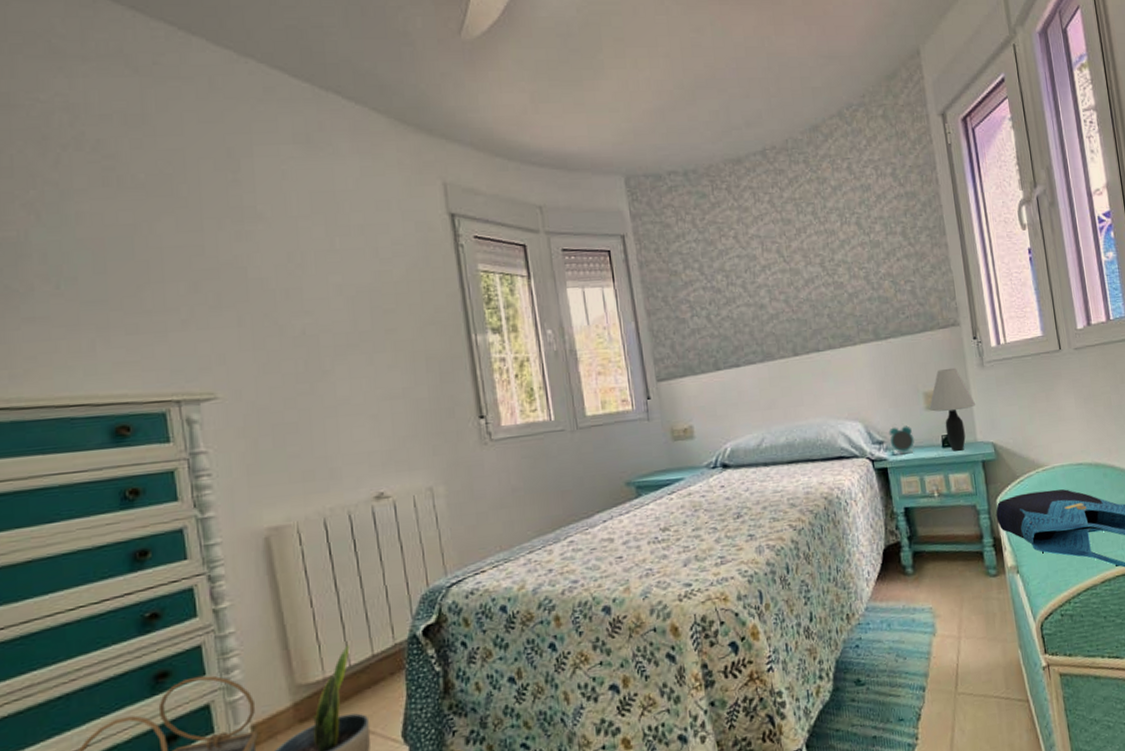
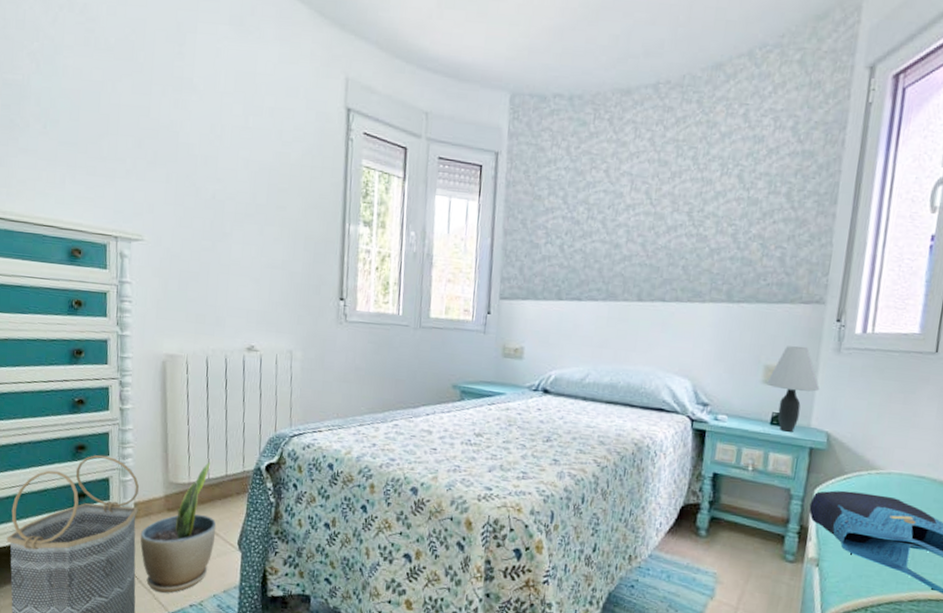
alarm clock: present [888,422,914,455] -> none [715,389,742,423]

